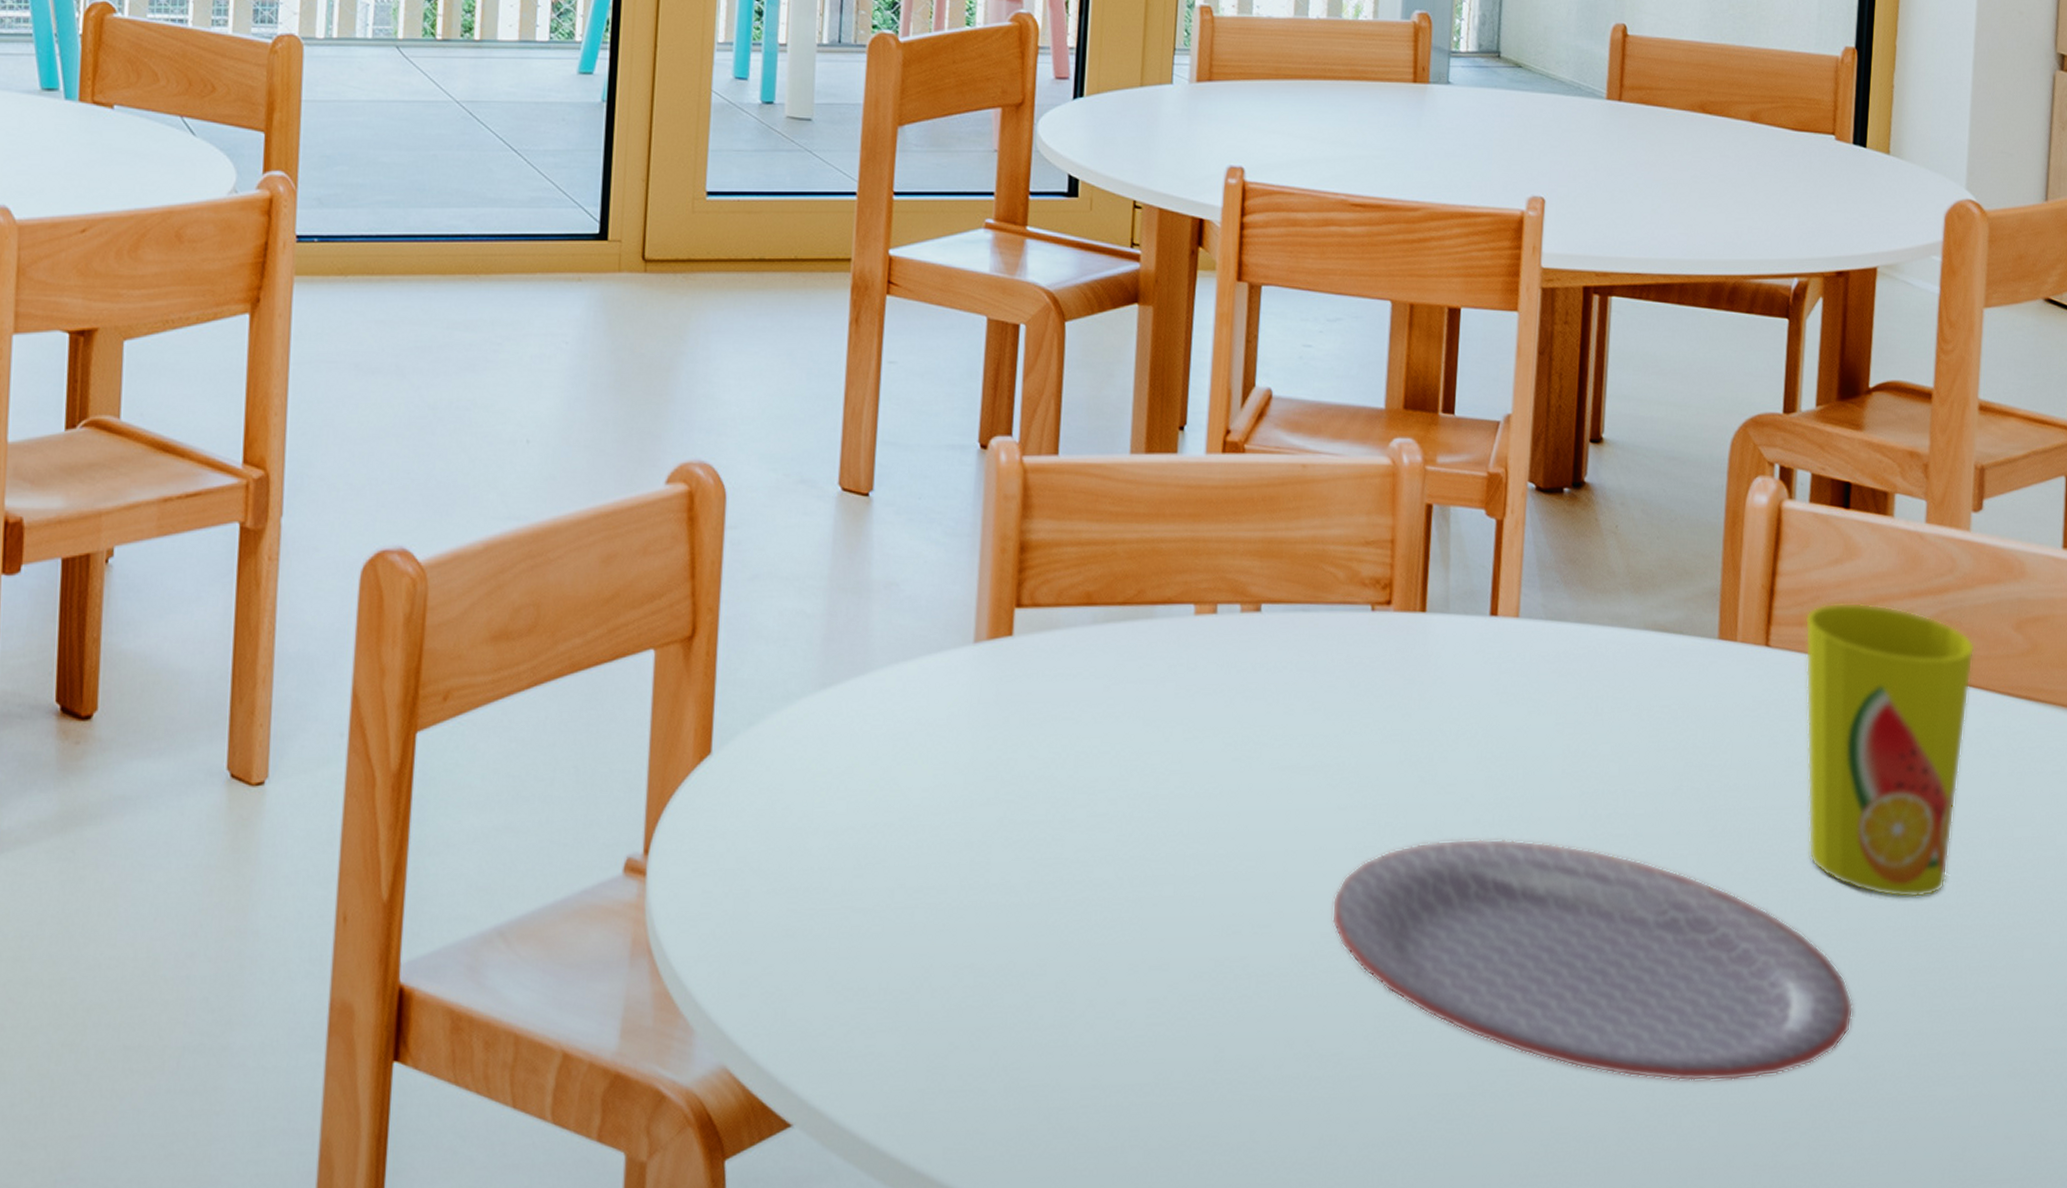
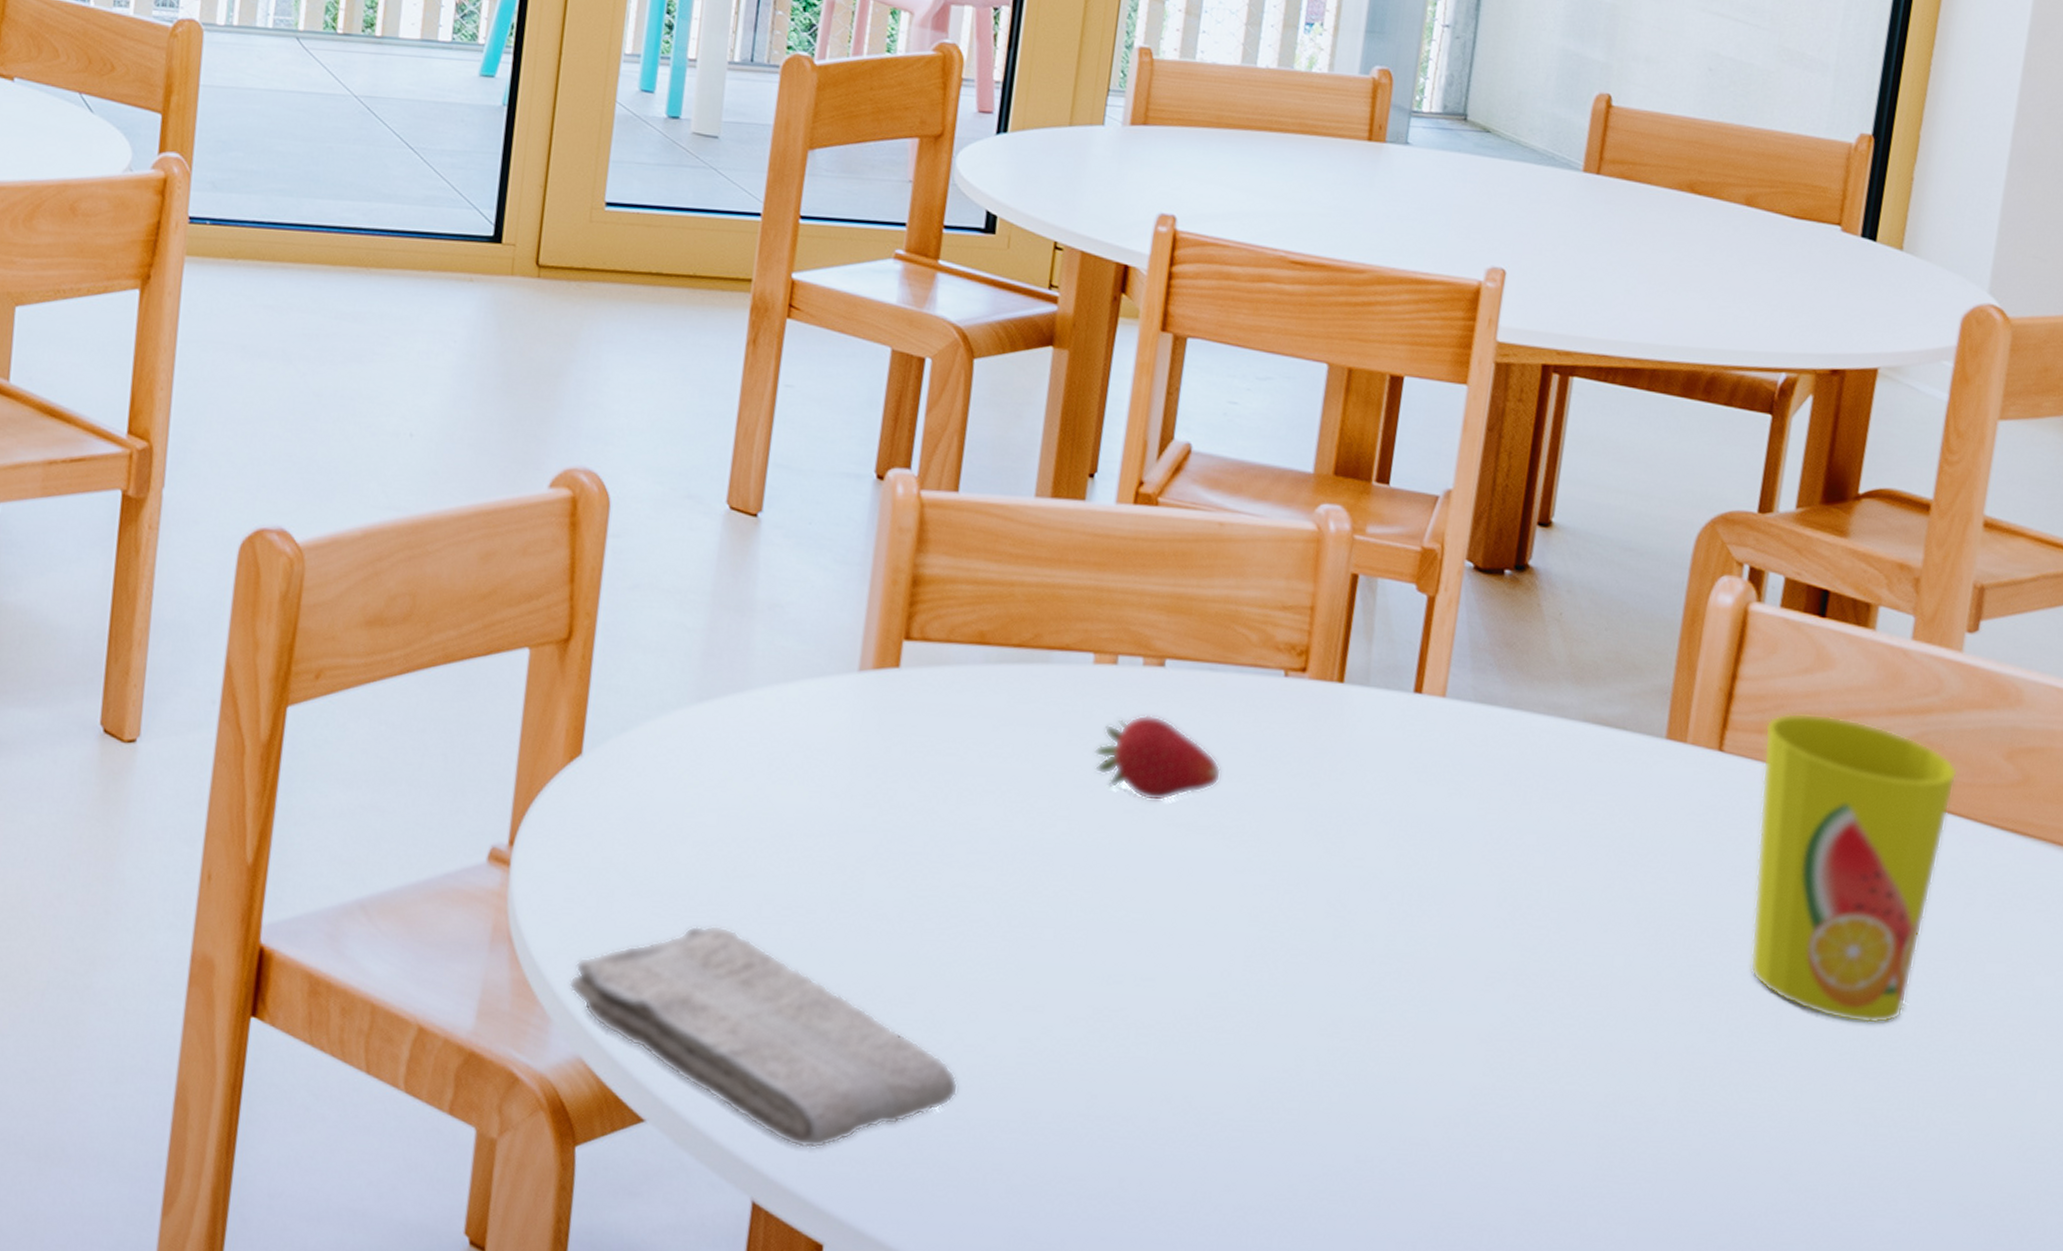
washcloth: none [710,915,1093,1136] -> present [569,925,959,1148]
fruit: none [1201,661,1320,747] -> present [1094,715,1222,802]
plate: present [1331,838,1854,1082] -> none [1220,913,1788,1187]

